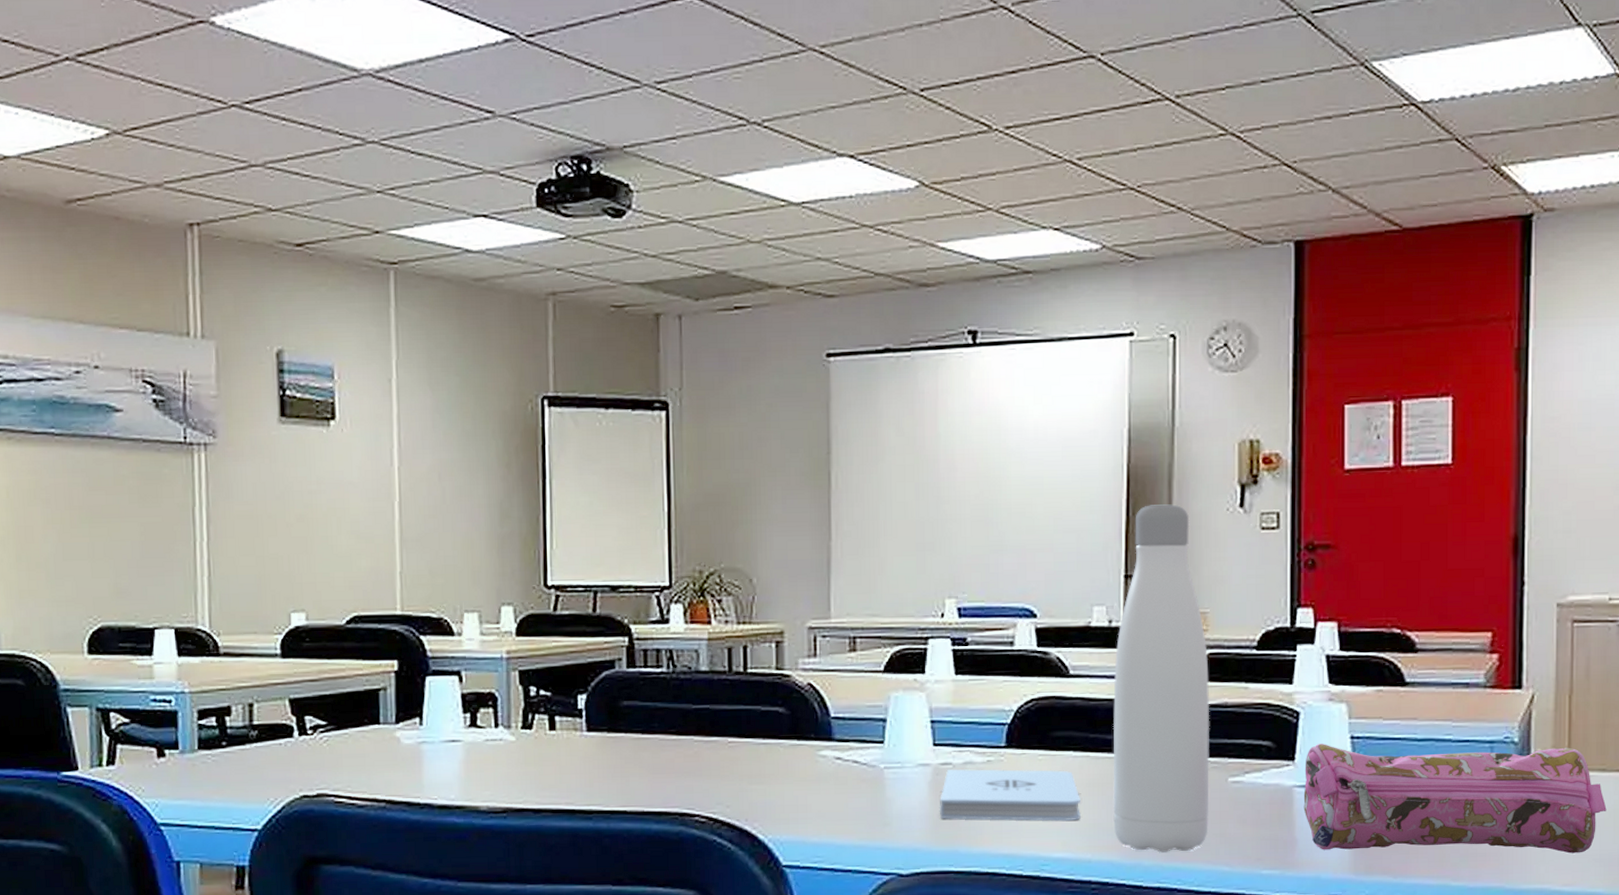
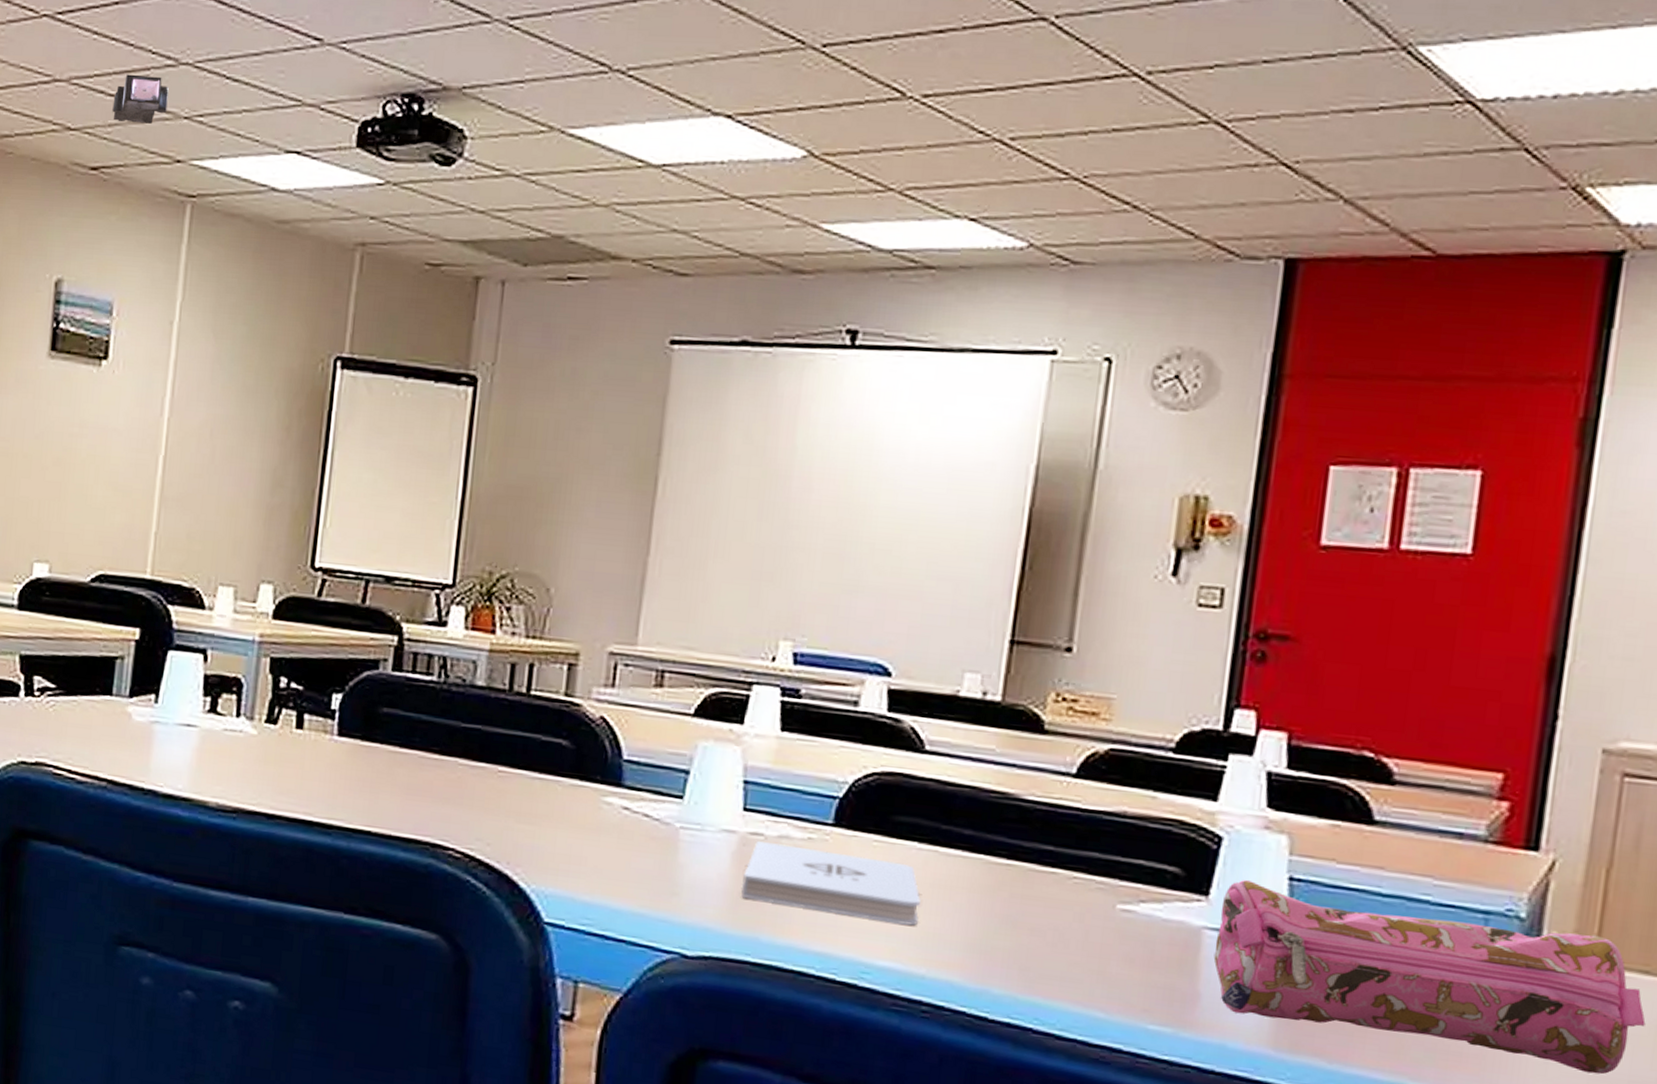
security camera: none [308,155,360,200] -> present [112,74,169,124]
water bottle: present [1112,504,1210,853] -> none [959,559,1108,985]

